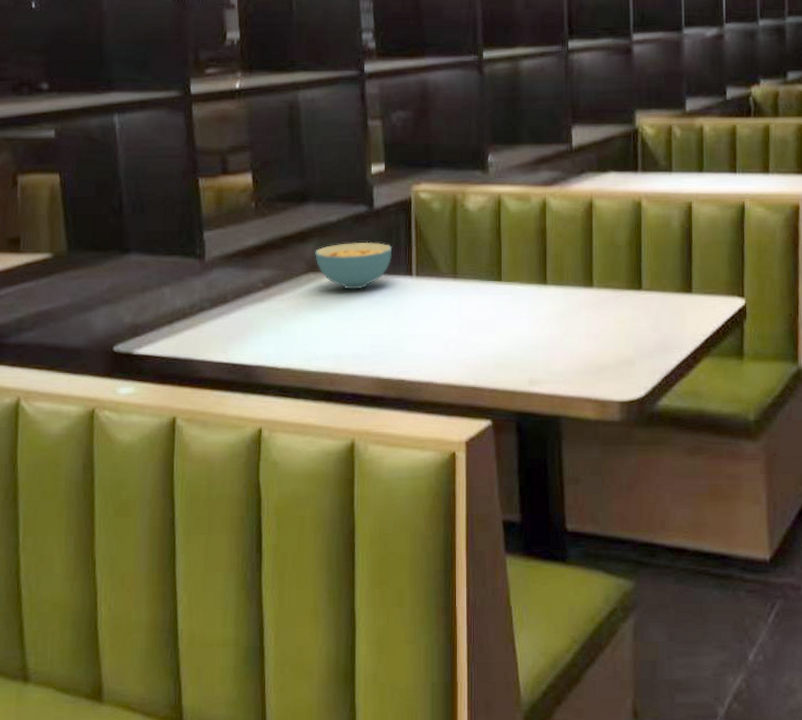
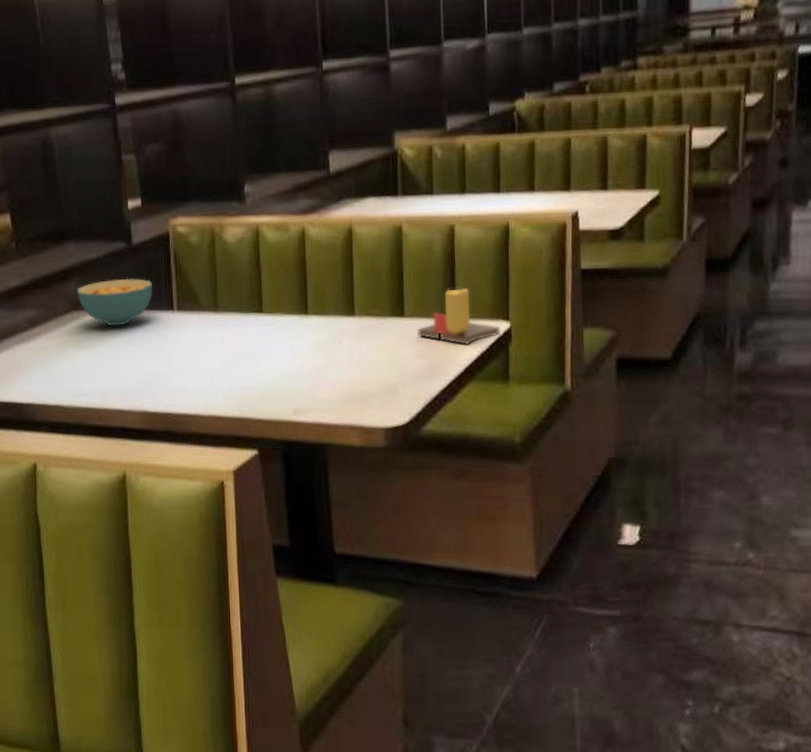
candle: none [655,264,735,321] -> present [418,288,500,346]

